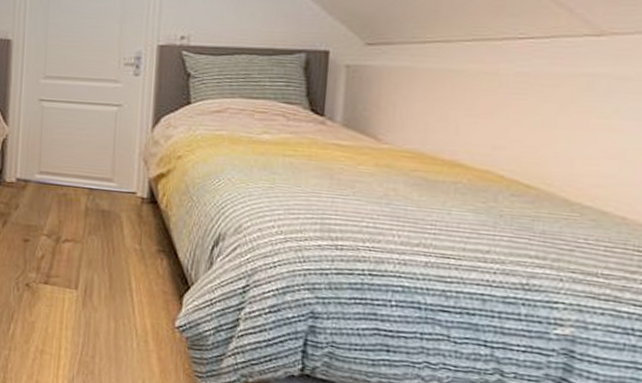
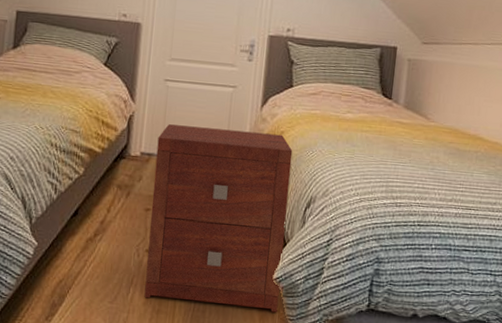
nightstand: none [26,148,194,367] -> present [144,124,293,313]

